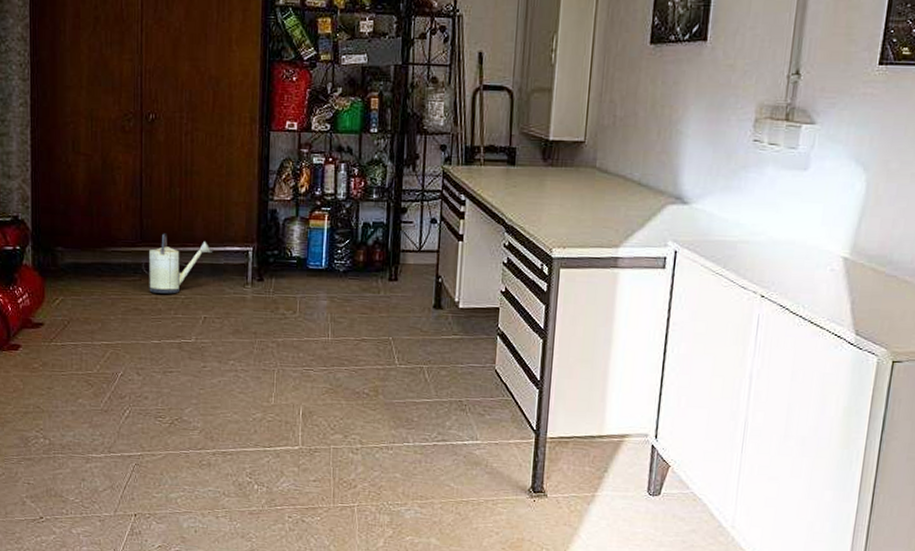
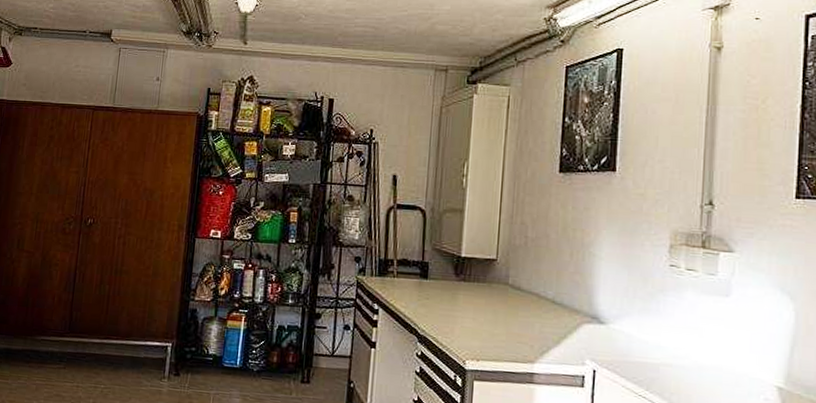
watering can: present [143,233,212,294] -> none [68,325,134,383]

